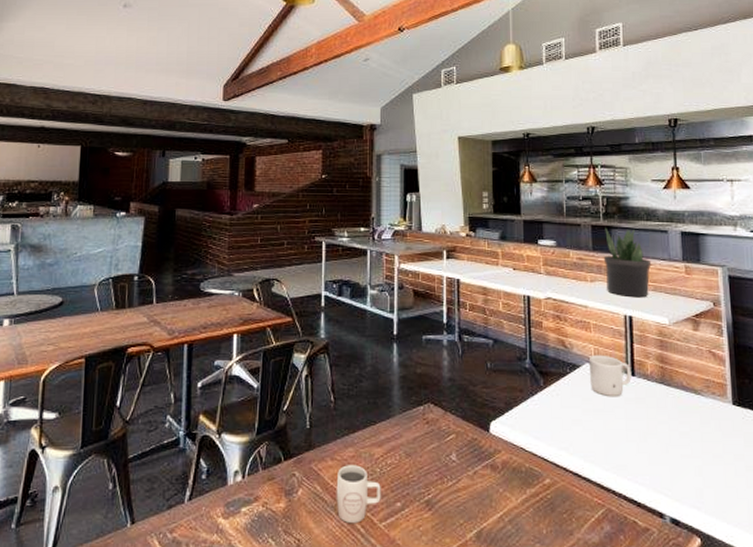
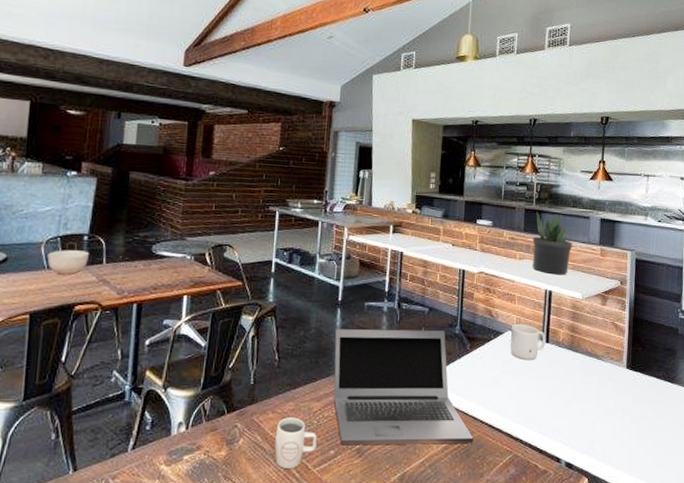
bowl: none [100,291,141,317] -> present [47,250,90,275]
laptop: none [393,364,558,497] -> present [333,329,474,446]

